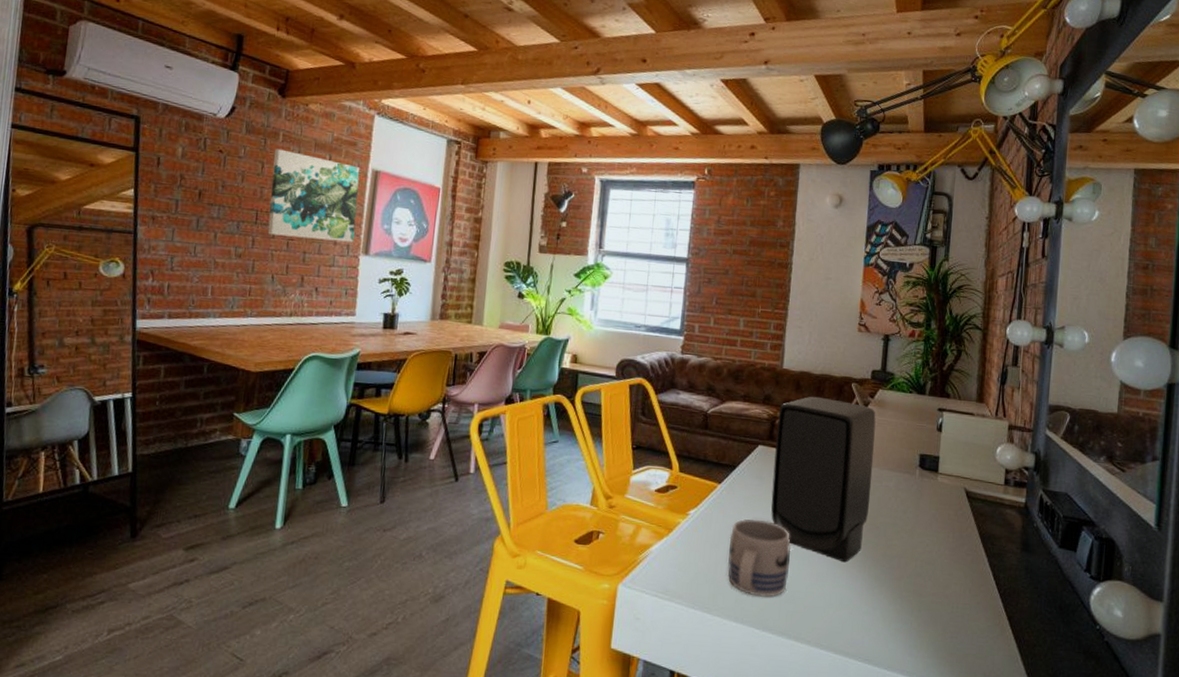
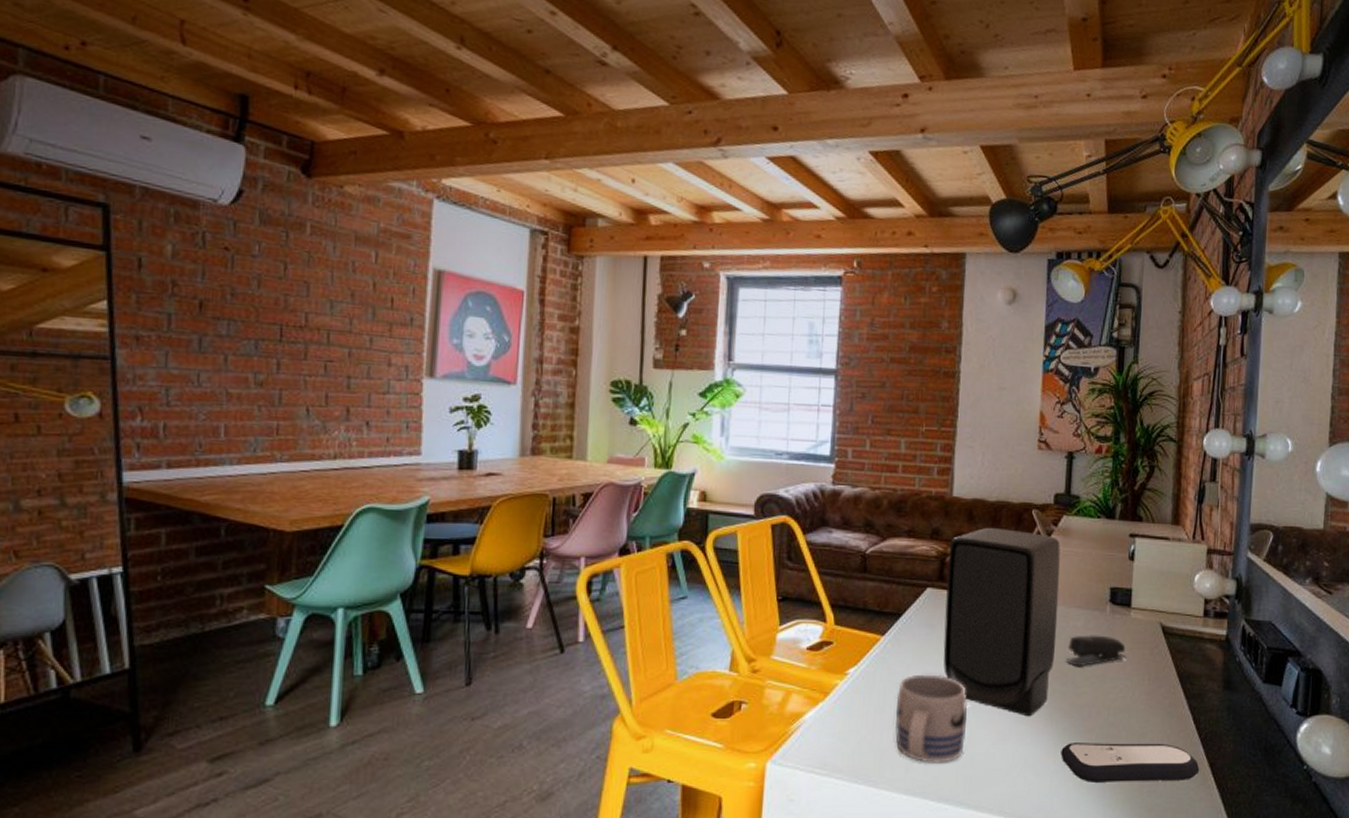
wall art: present [267,149,360,243] -> none [297,244,418,363]
remote control: none [872,588,999,630] -> present [1061,743,1200,782]
stapler: none [879,494,933,522] -> present [1066,635,1127,666]

